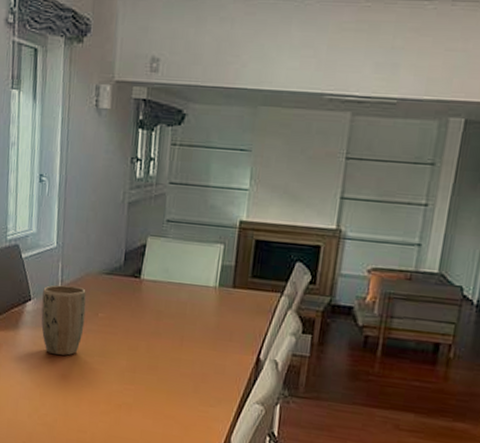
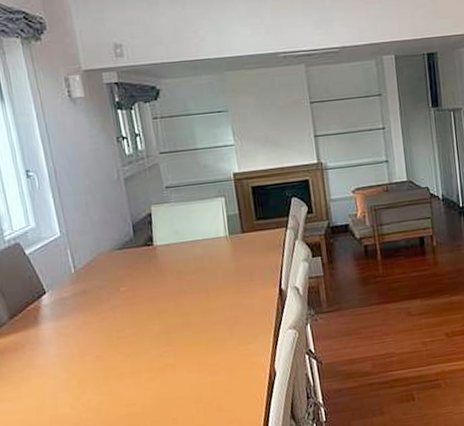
plant pot: present [41,285,86,356] -> none [56,268,109,340]

